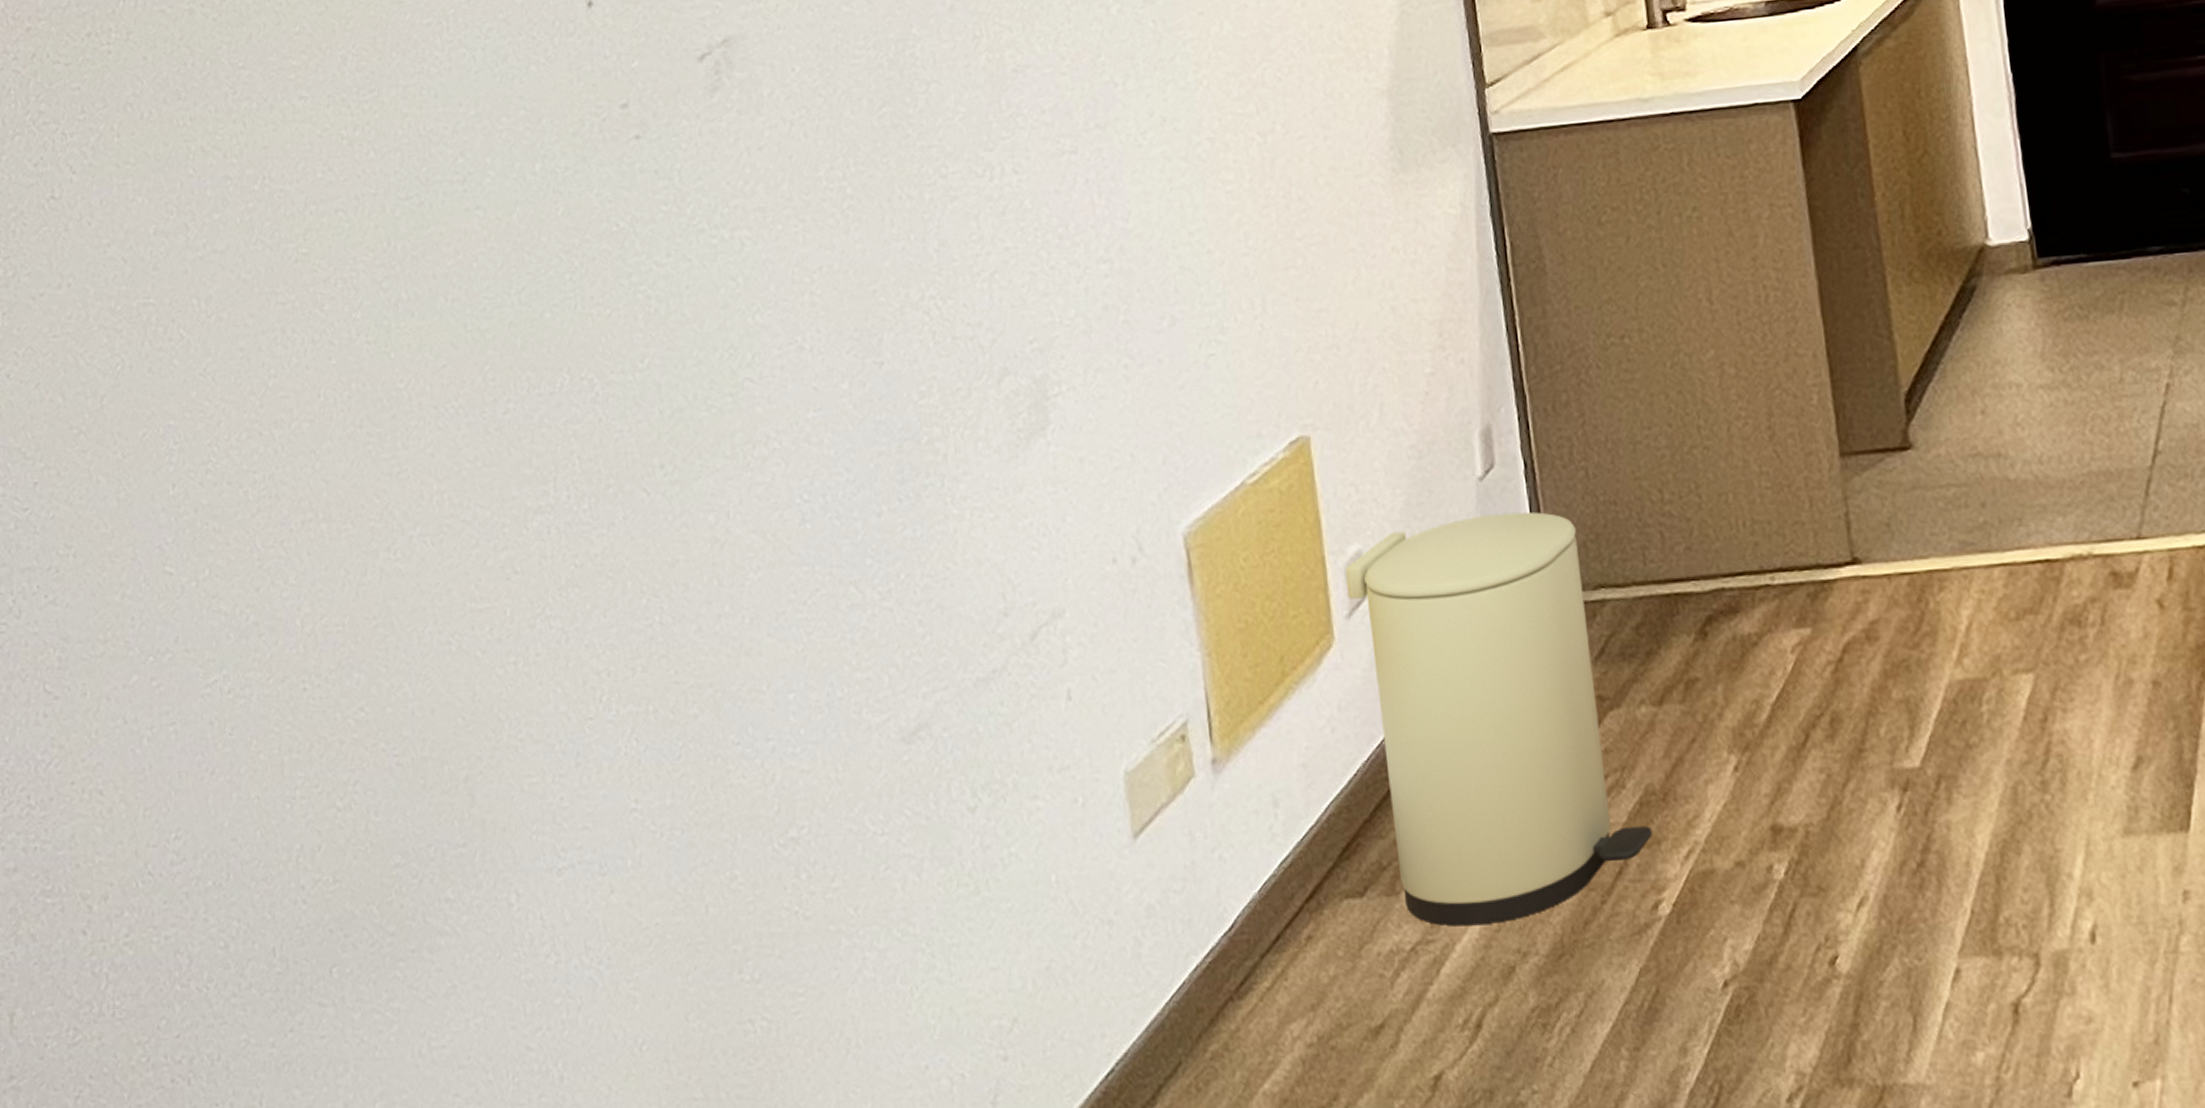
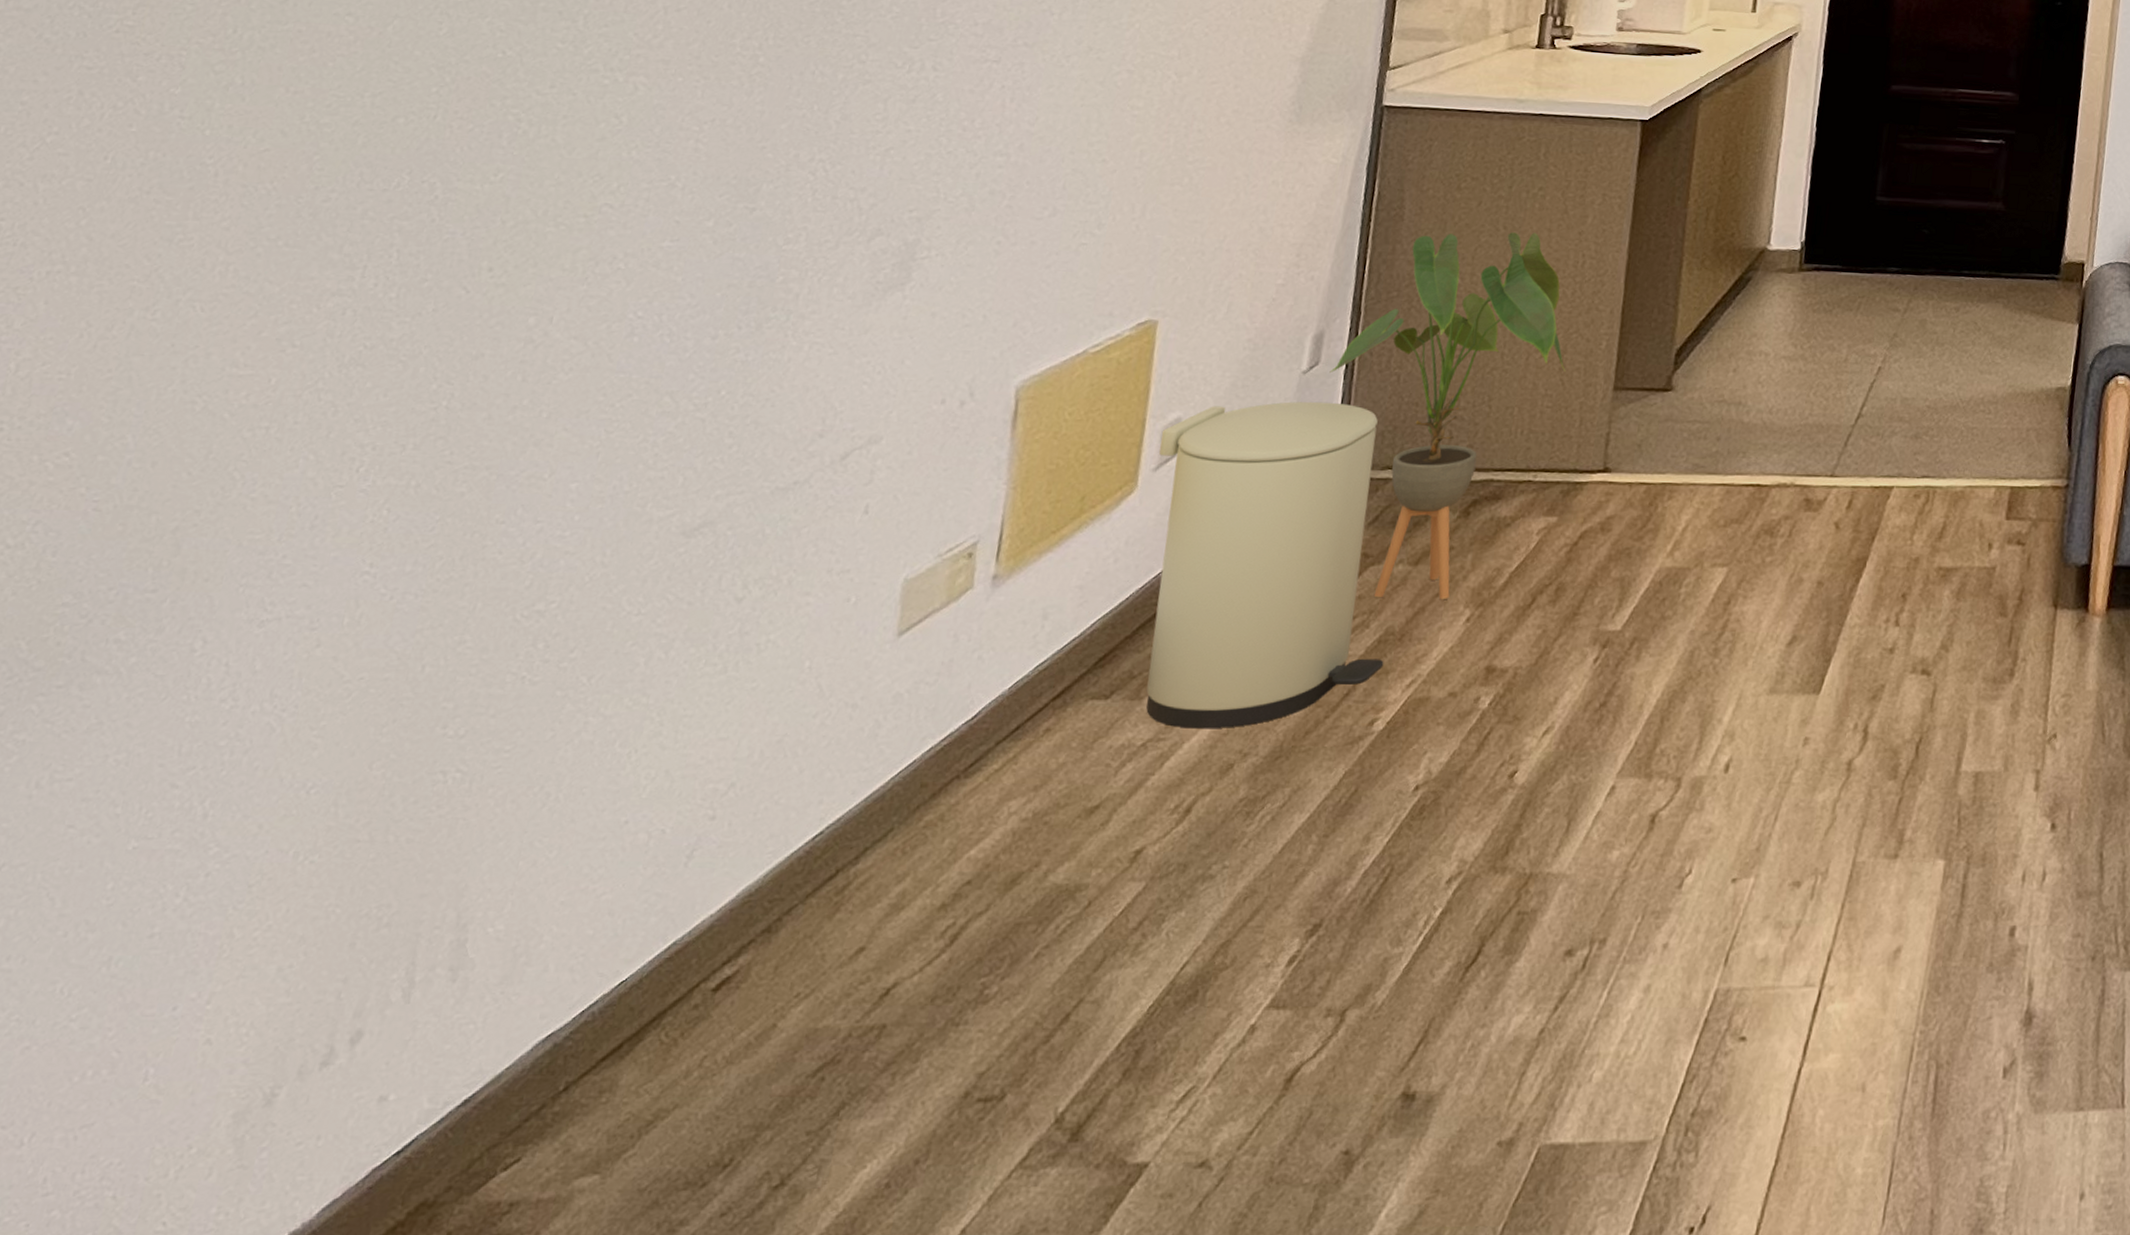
house plant: none [1508,266,1778,750] -> present [1329,232,1566,600]

